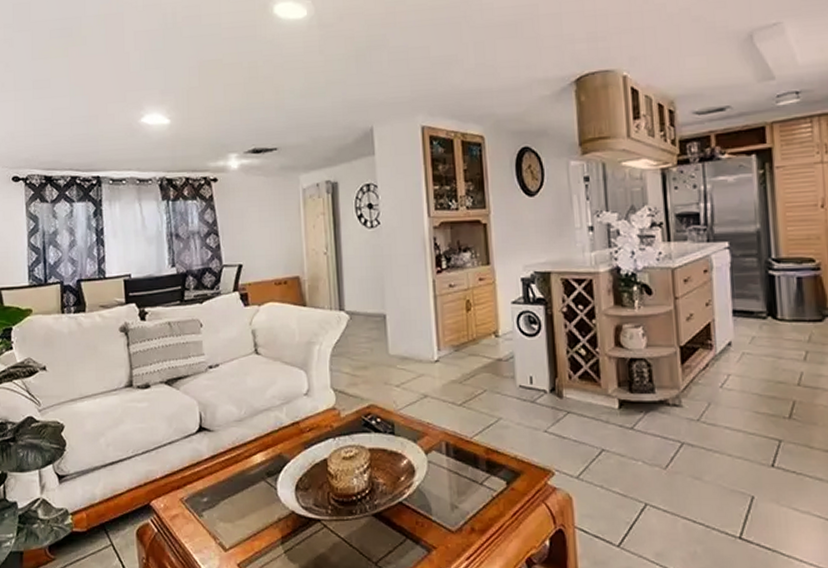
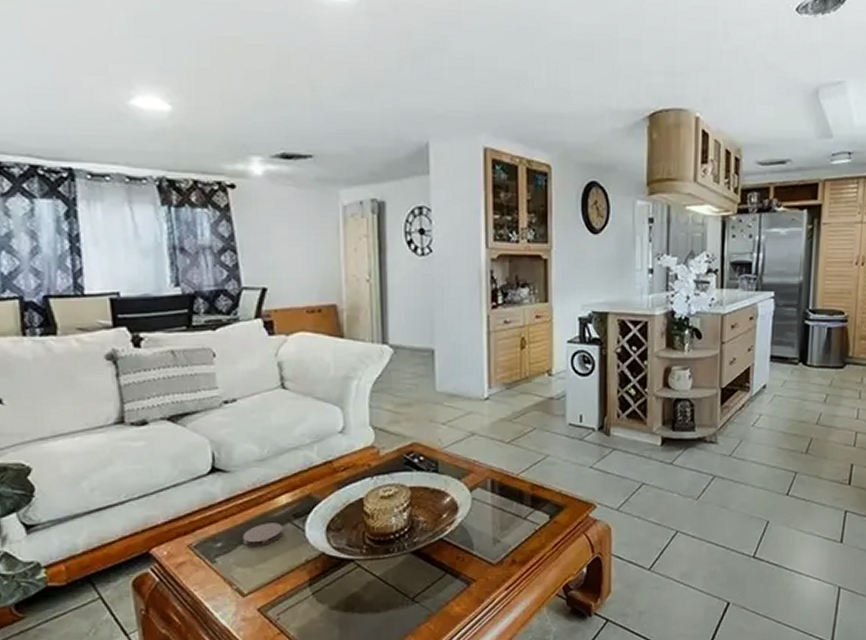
coaster: none [224,480,258,503] -> present [242,522,282,547]

